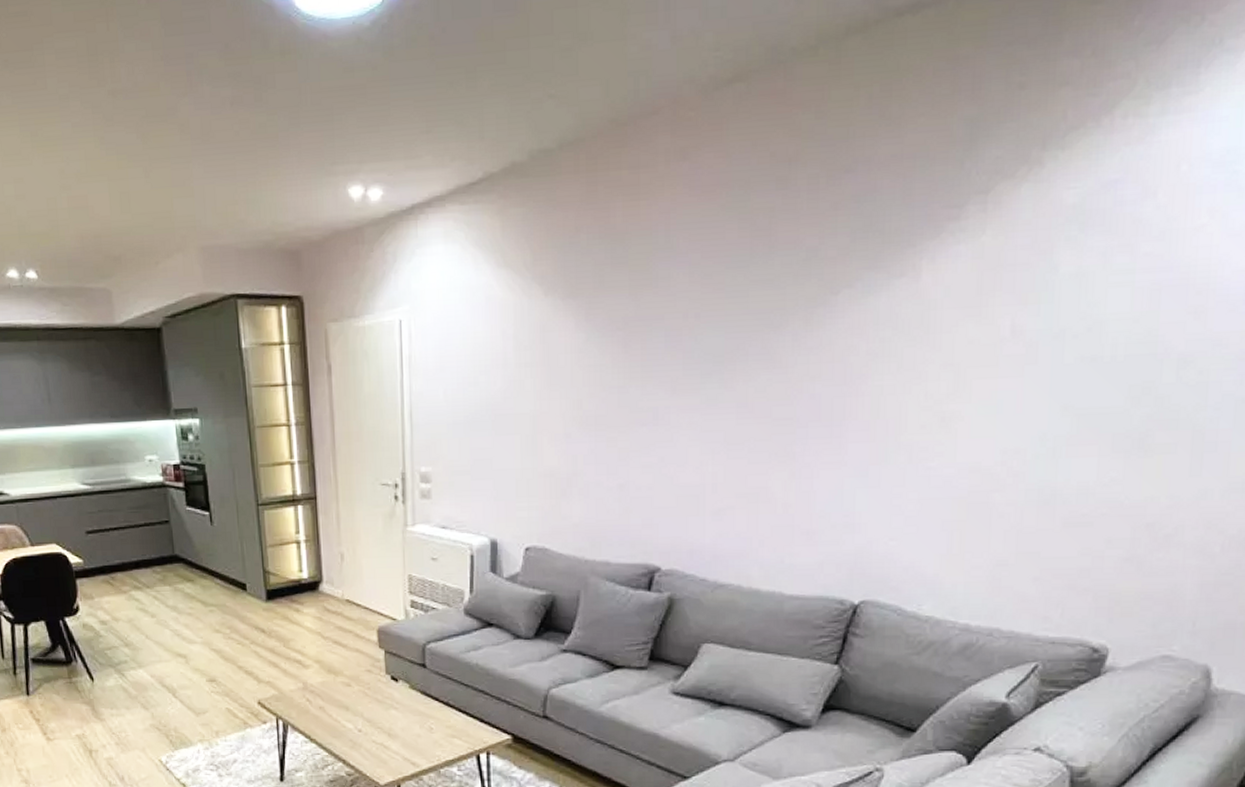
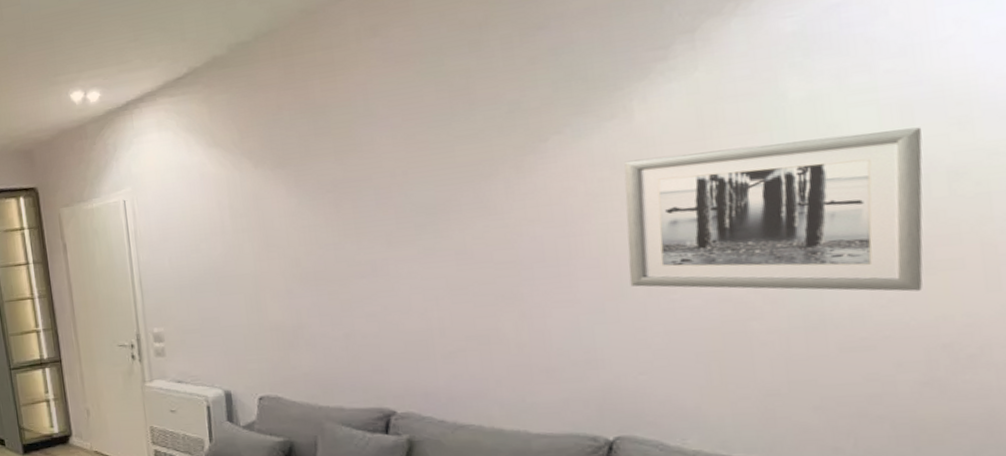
wall art: none [894,313,1165,472] -> present [624,127,923,292]

